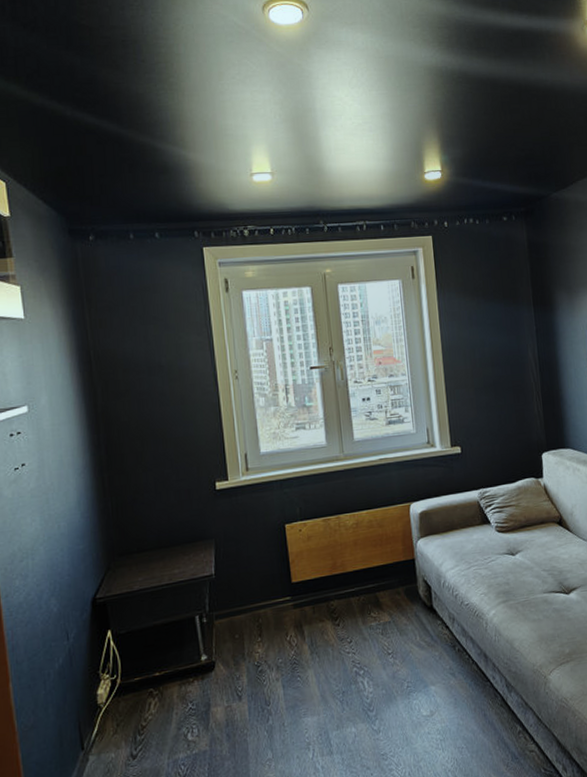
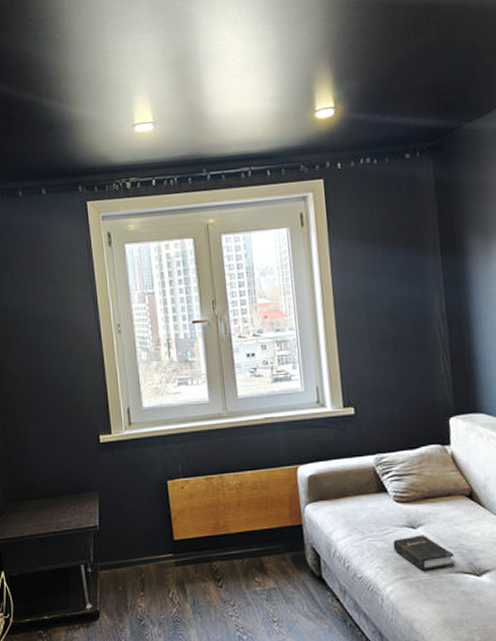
hardback book: none [495,560,548,593] -> present [393,535,455,571]

